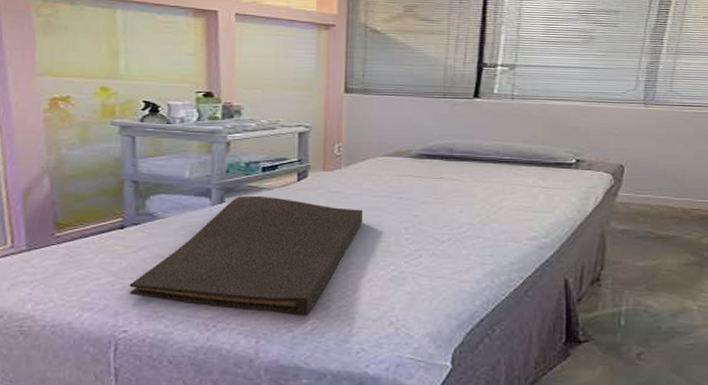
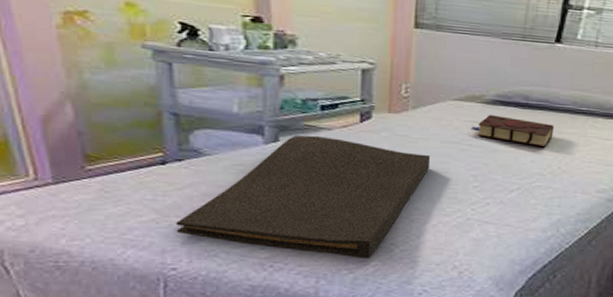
book: none [400,168,479,198] -> present [471,115,554,148]

